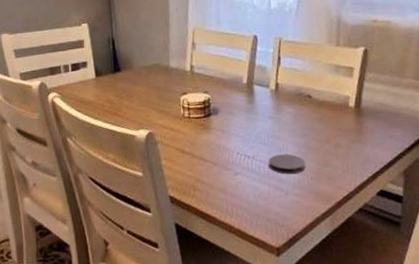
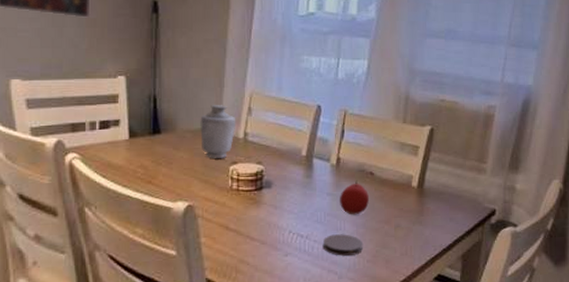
vase: none [152,42,183,91] -> present [200,104,236,159]
fruit: none [281,103,309,136] -> present [340,180,369,215]

